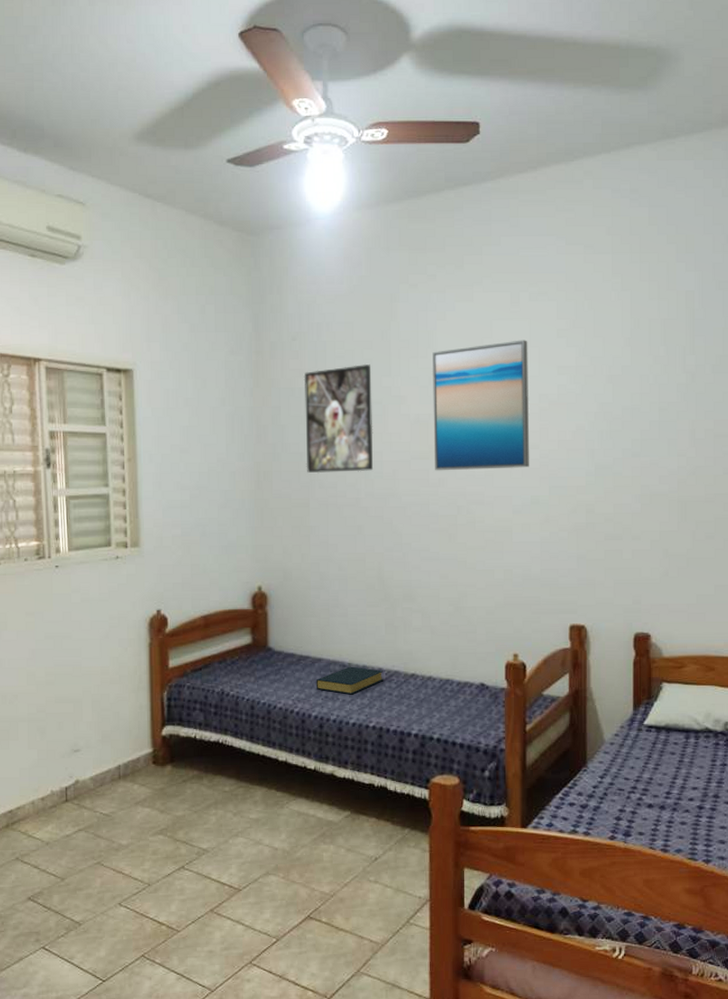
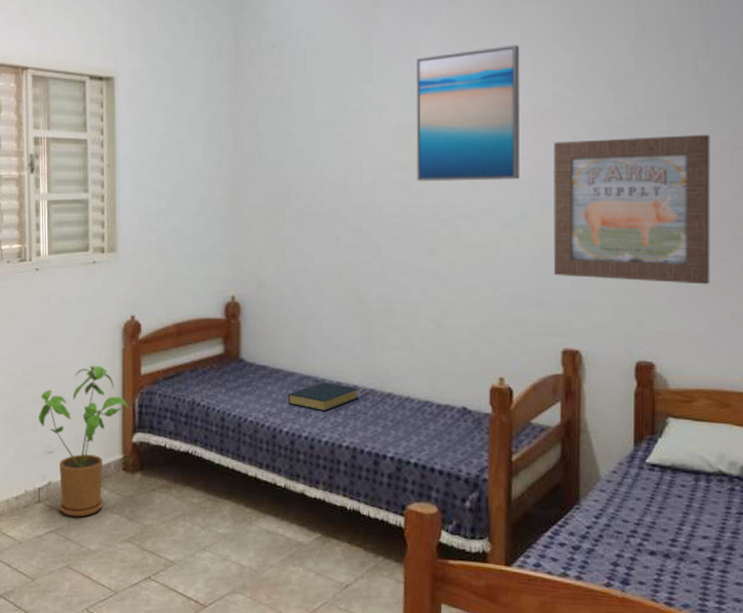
house plant: none [63,661,160,814] -> present [38,365,131,517]
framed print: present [303,363,373,474] -> none [282,70,353,183]
wall art: none [560,423,697,561] -> present [553,134,710,285]

